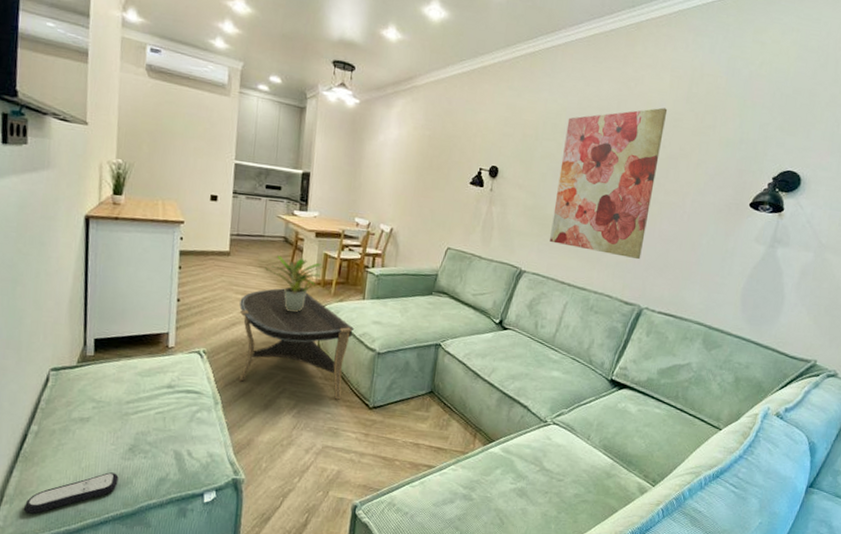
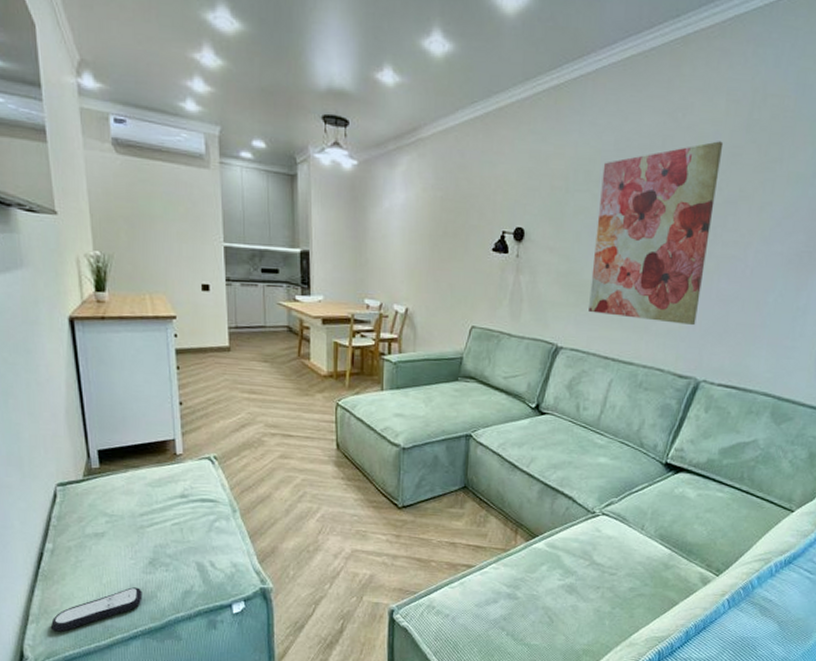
coffee table: present [238,288,355,400] -> none [247,383,375,501]
potted plant: present [264,255,324,313] -> none [269,347,335,410]

